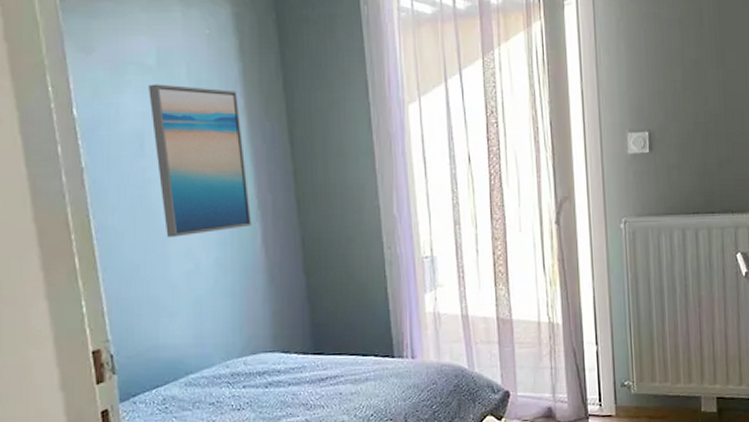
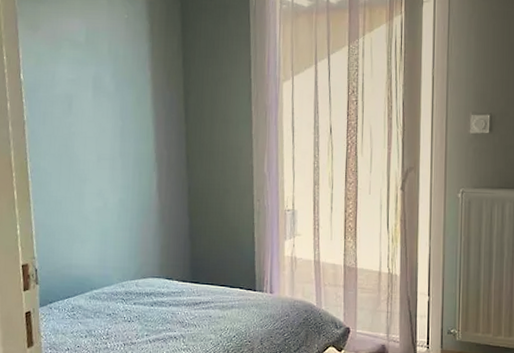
wall art: present [148,84,252,237] -> none [78,57,150,180]

